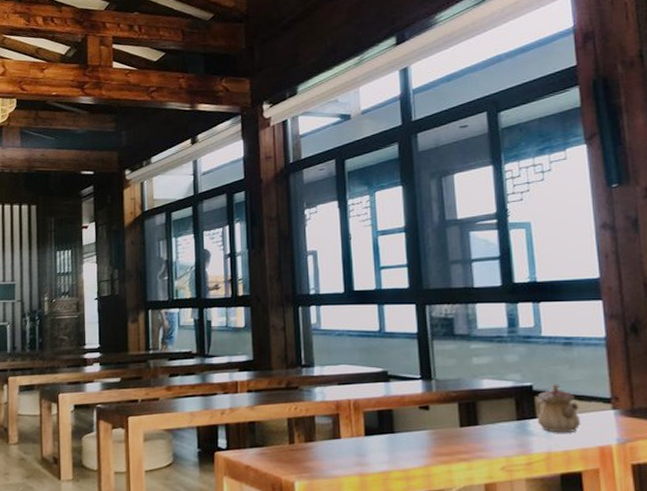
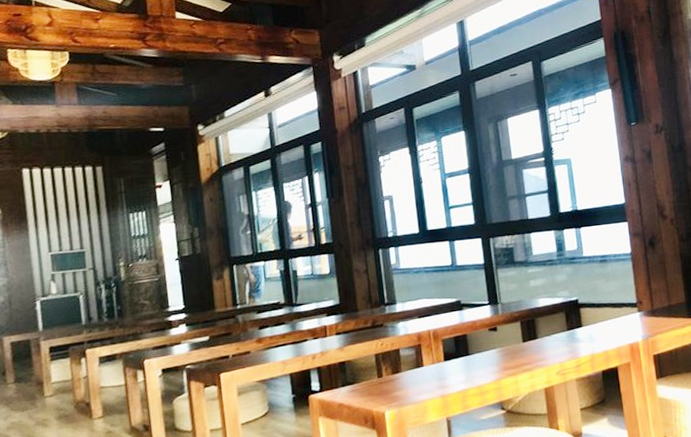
teapot: present [536,384,581,432] -> none [581,296,616,337]

